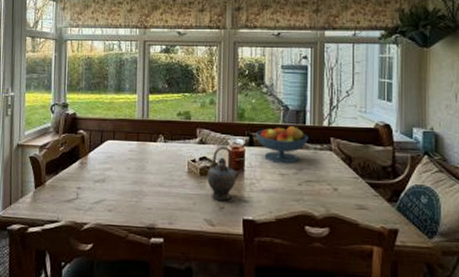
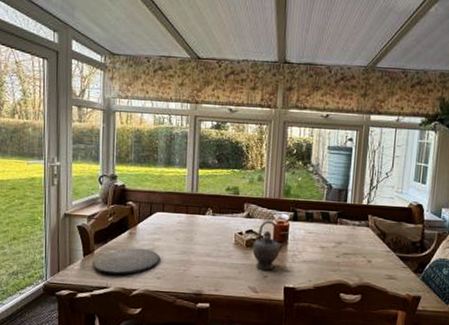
plate: none [43,178,112,208] -> present [92,248,161,275]
fruit bowl: present [255,126,308,164] -> none [299,203,349,238]

